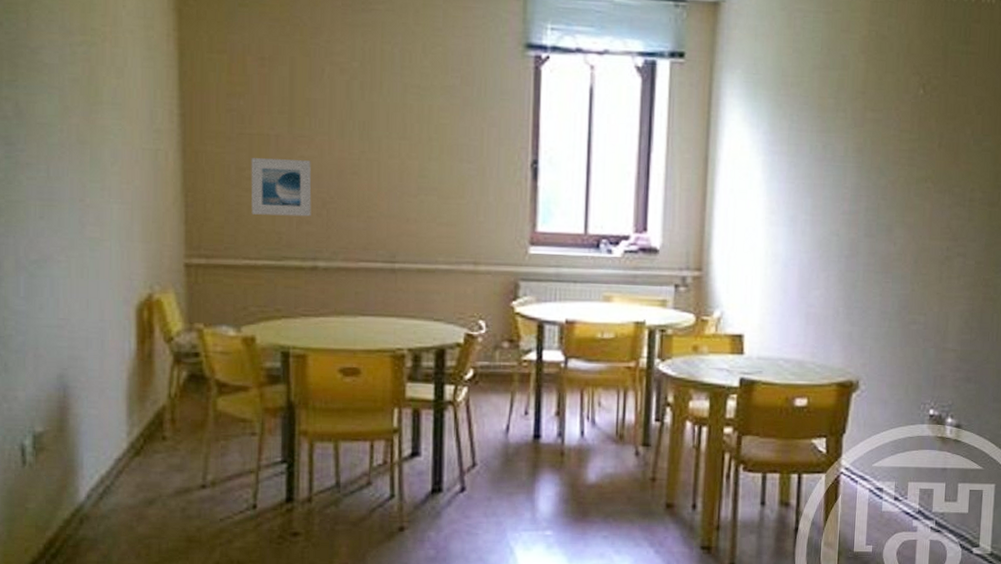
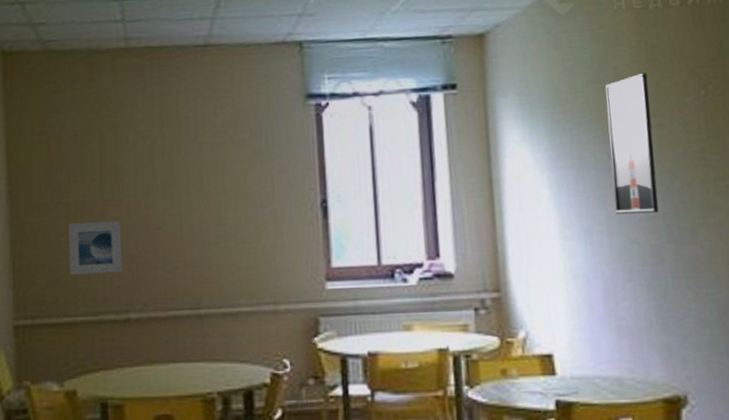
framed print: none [822,64,873,207] -> present [605,72,659,214]

